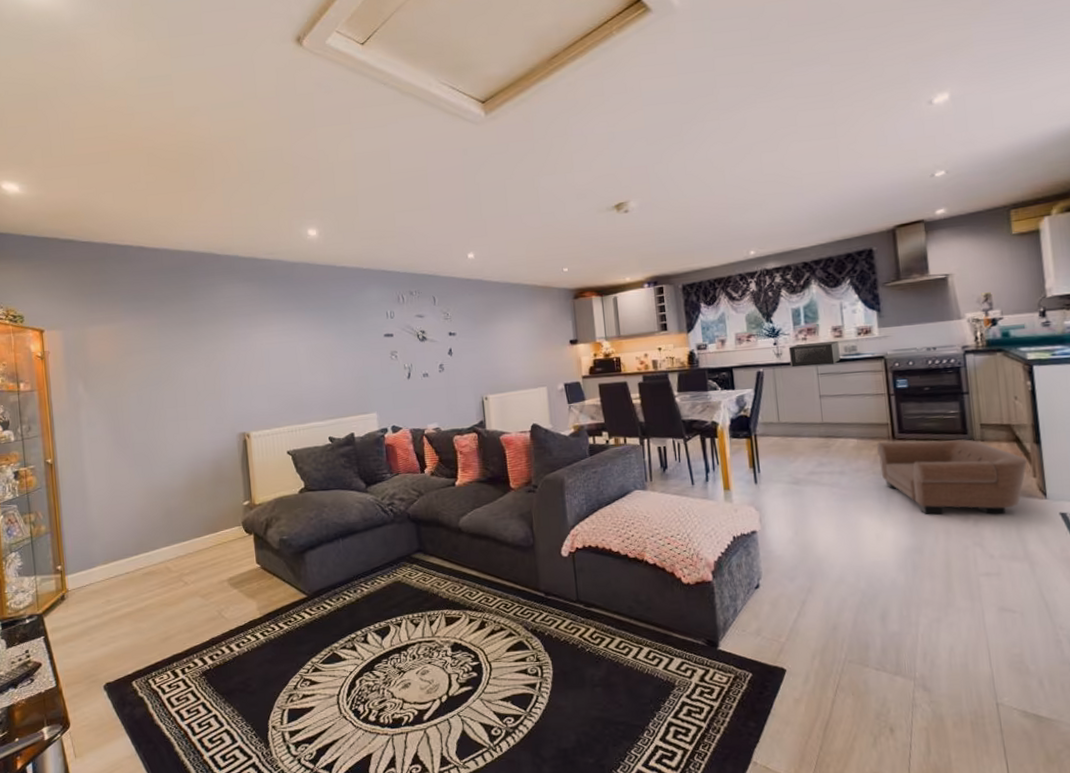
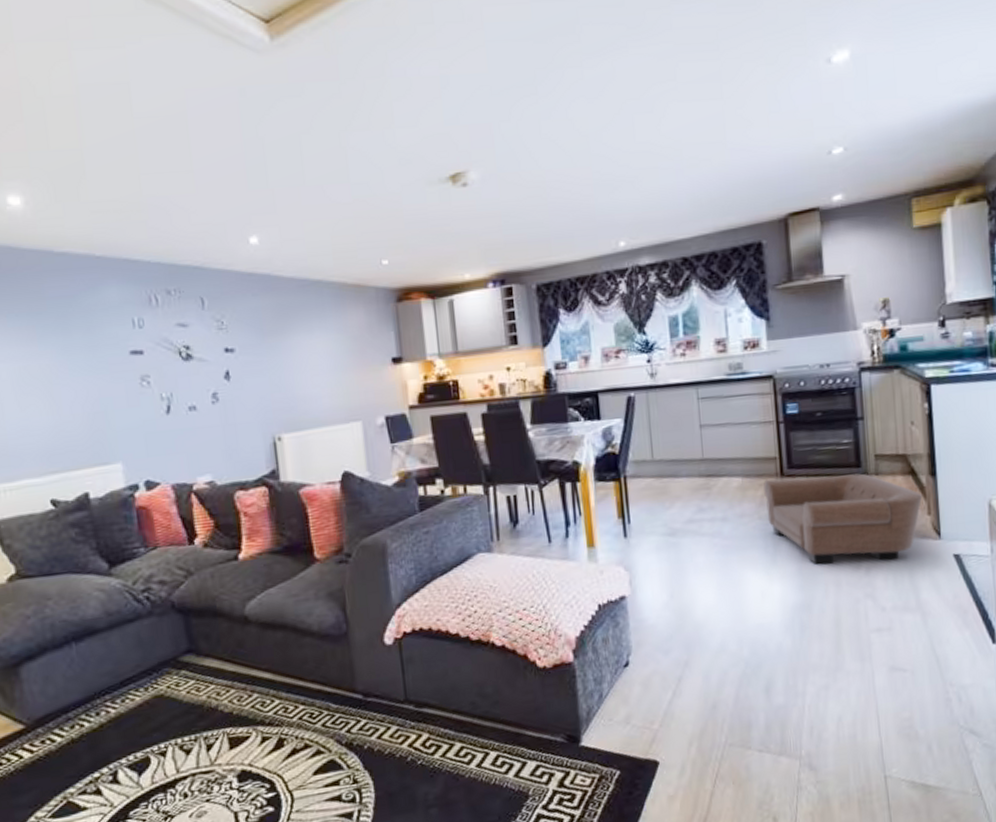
microwave: present [788,341,840,368] -> none [664,357,724,391]

